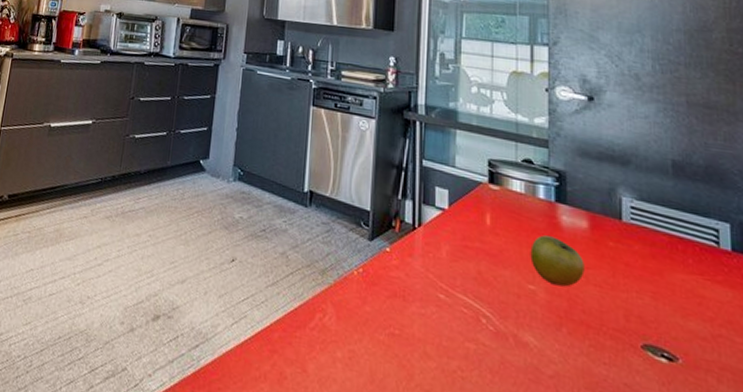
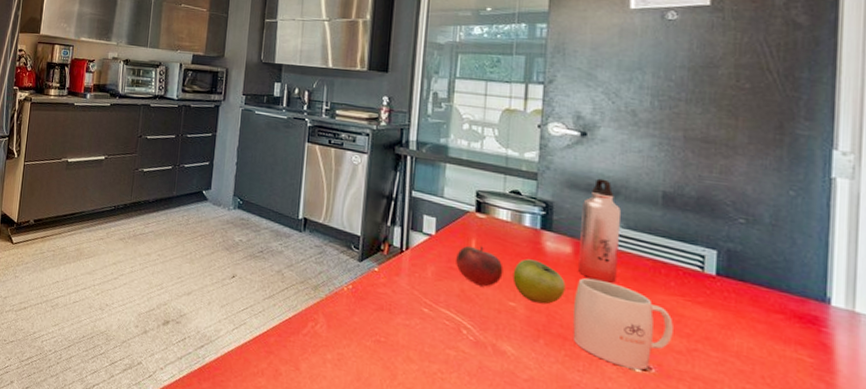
fruit: none [471,220,520,268] -> present [456,245,504,287]
mug: none [593,255,696,361] -> present [572,278,674,371]
water bottle: none [594,146,635,262] -> present [577,178,621,284]

